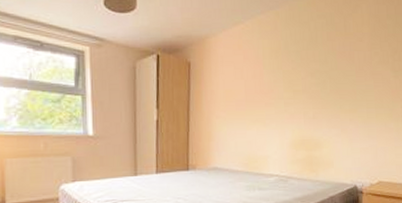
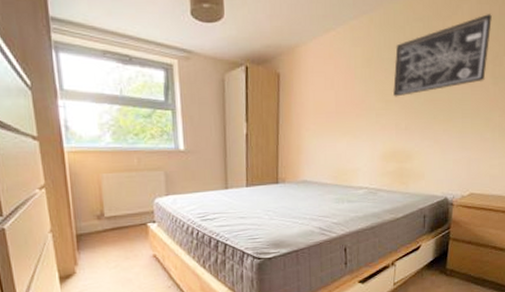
wall art: none [299,13,389,87] -> present [392,14,492,97]

